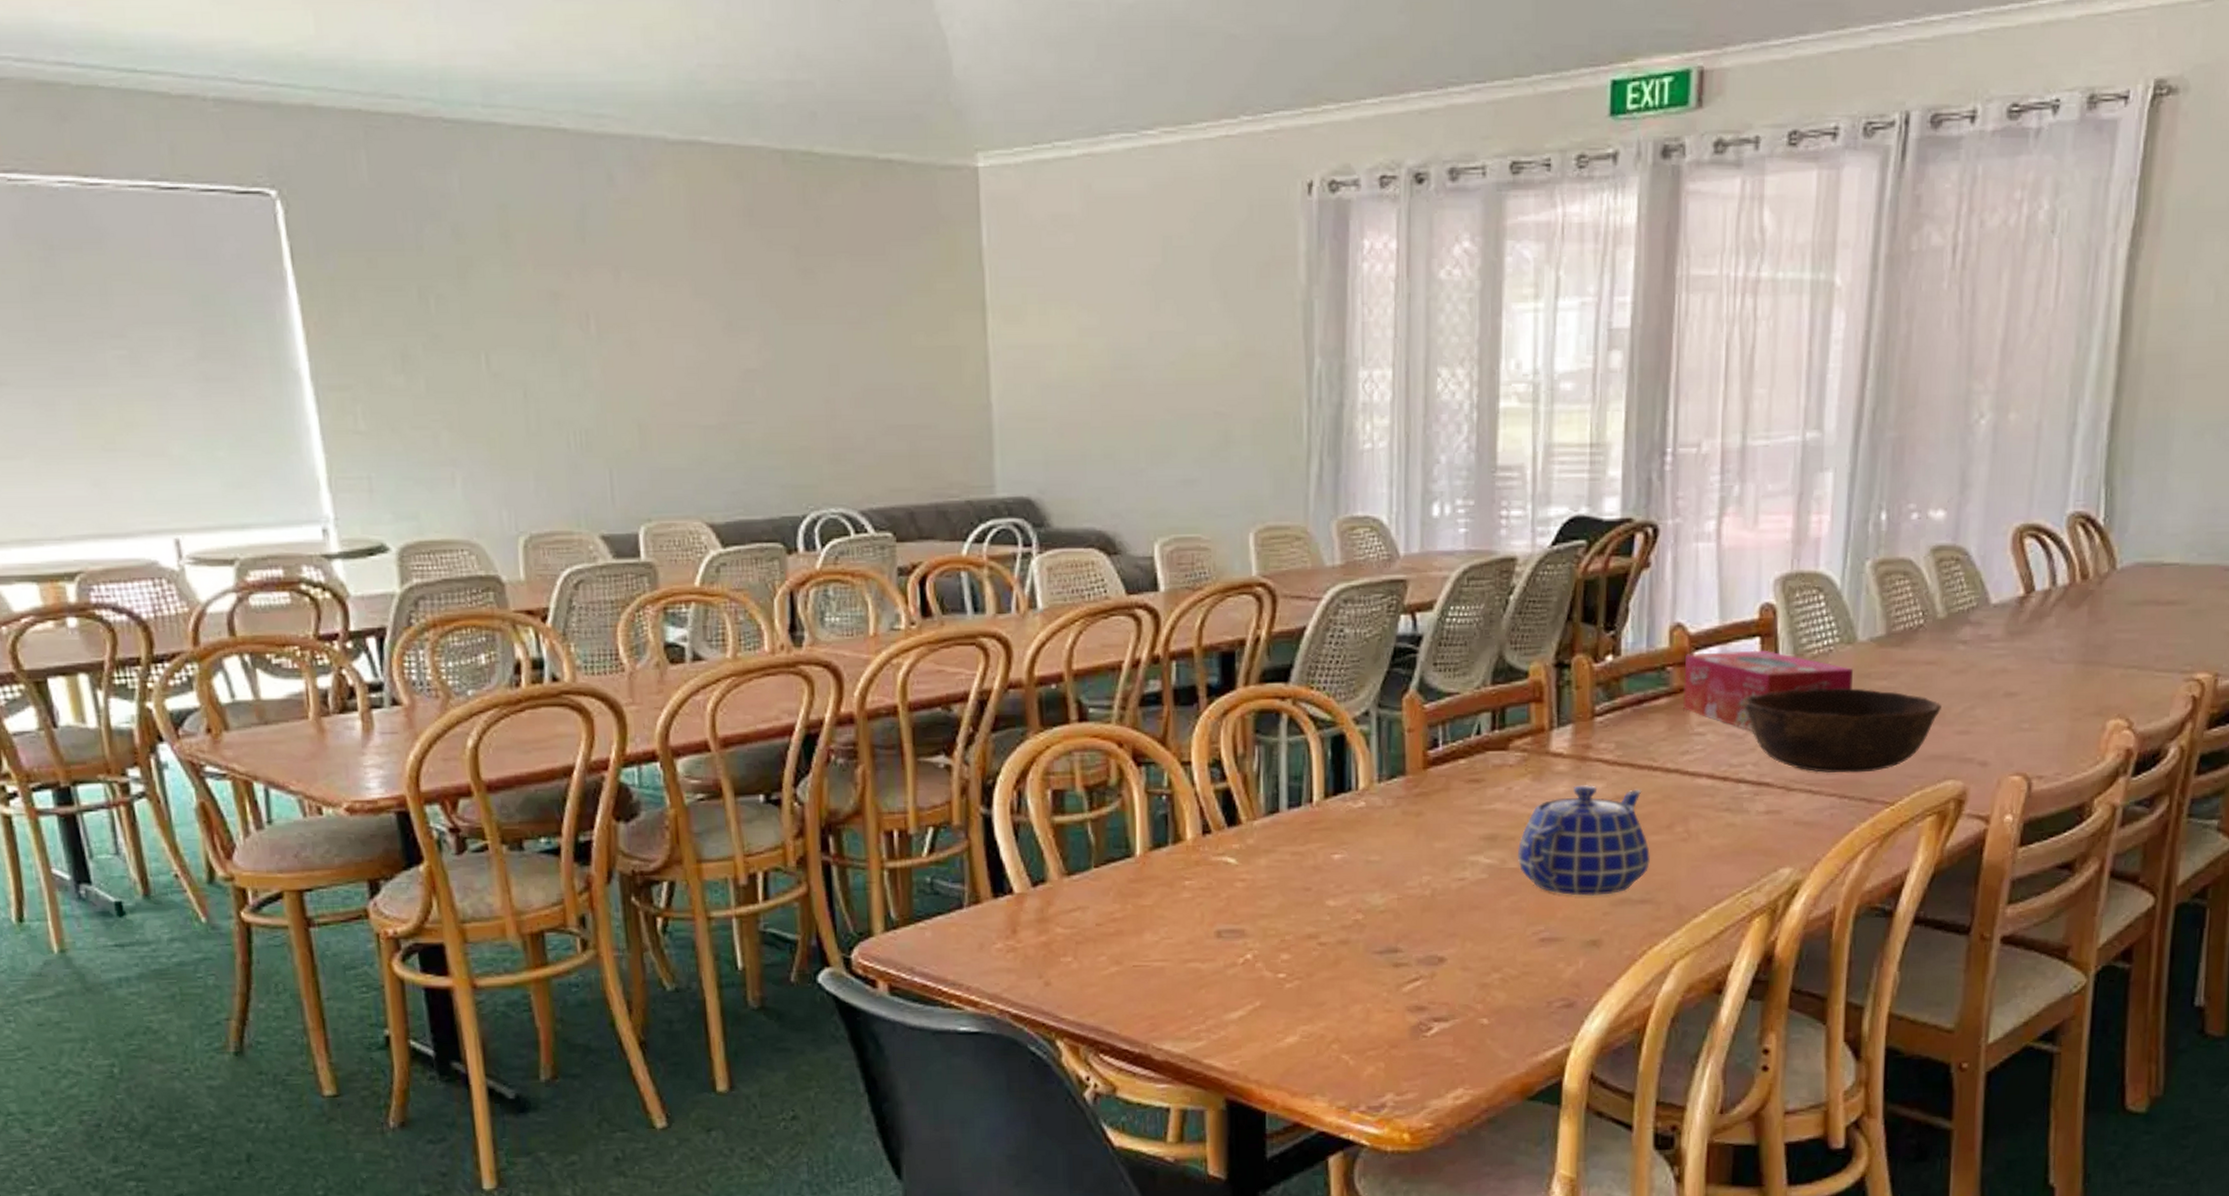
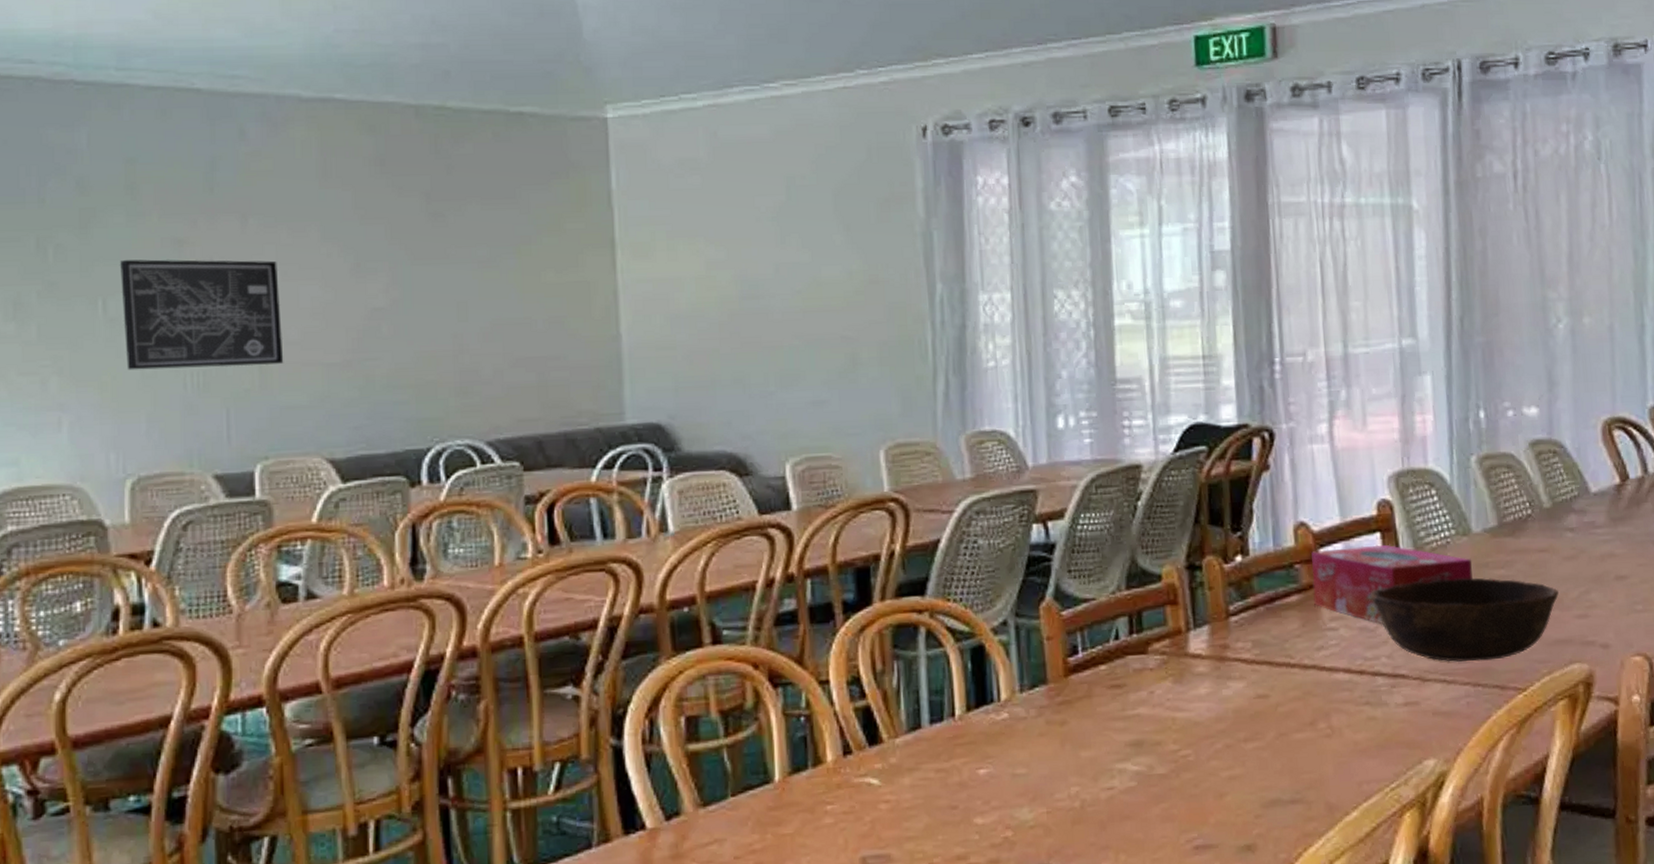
wall art: none [499,312,662,427] -> present [120,259,284,370]
teapot: present [1517,785,1650,897] -> none [1164,685,1297,800]

